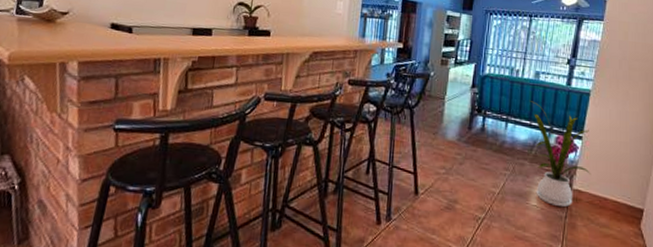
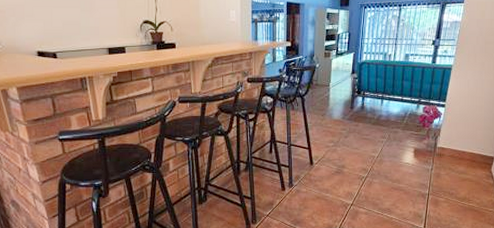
house plant: present [529,101,590,207] -> none [400,80,452,161]

